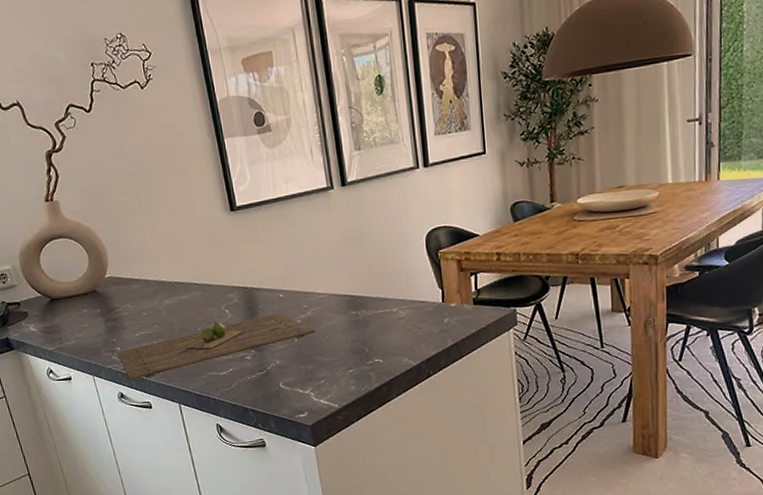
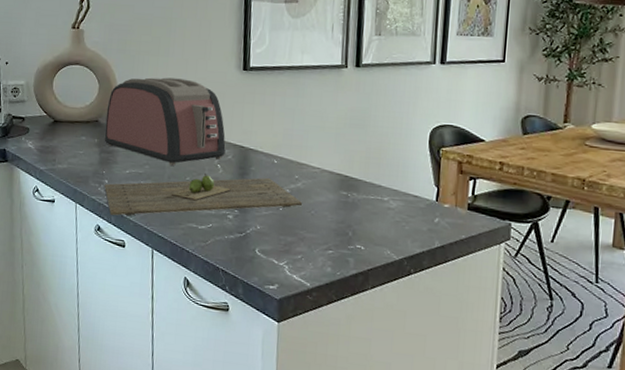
toaster: none [101,231,231,320] -> present [104,77,226,166]

